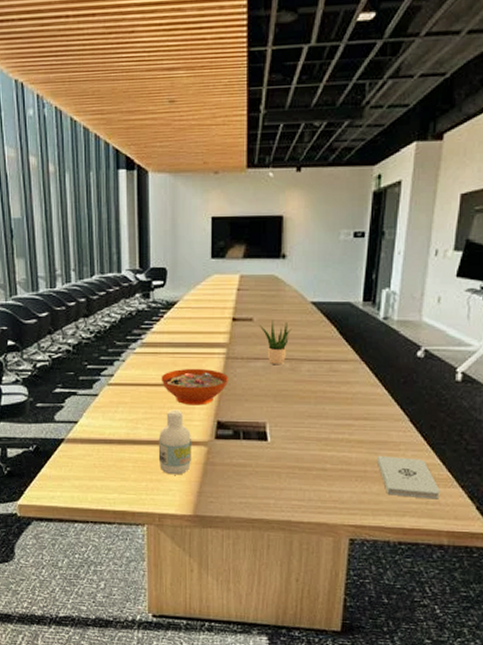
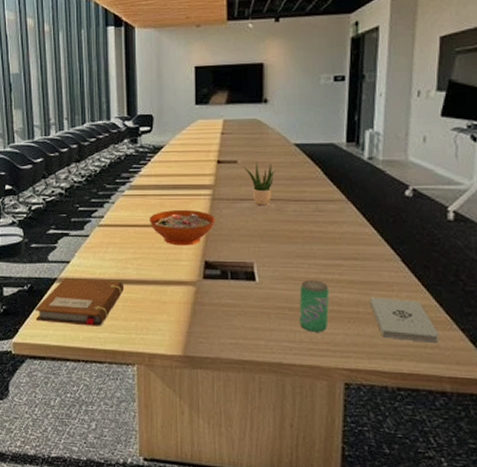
notebook: none [41,437,135,488] -> present [35,277,125,327]
bottle: present [158,409,191,475] -> none [147,250,180,315]
beverage can: none [308,440,339,491] -> present [298,280,330,332]

